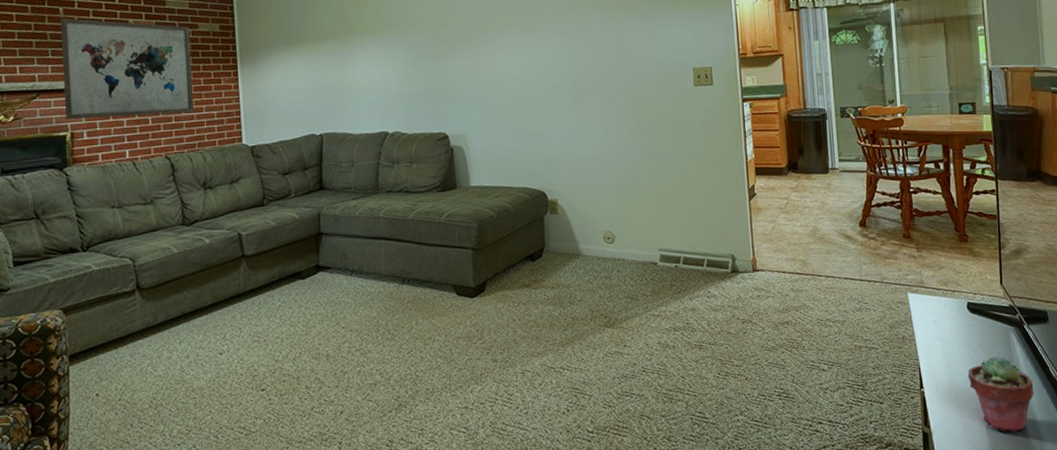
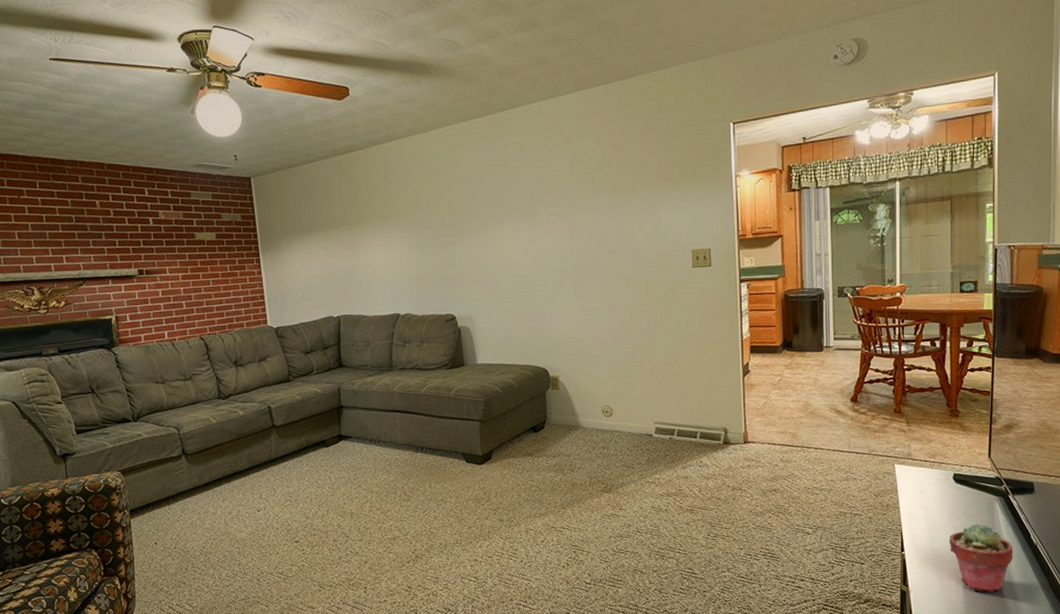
wall art: present [61,18,195,119] -> none [98,210,223,304]

